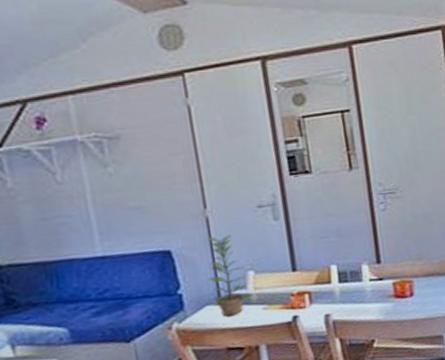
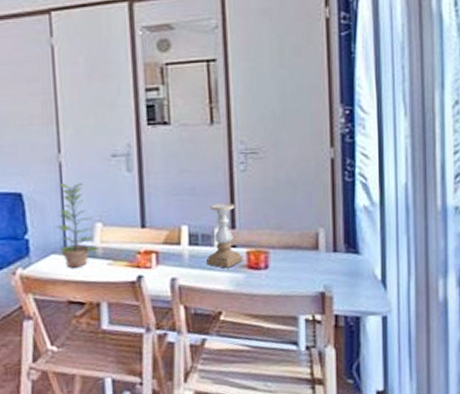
candle holder: none [354,240,390,300] -> present [206,203,243,268]

